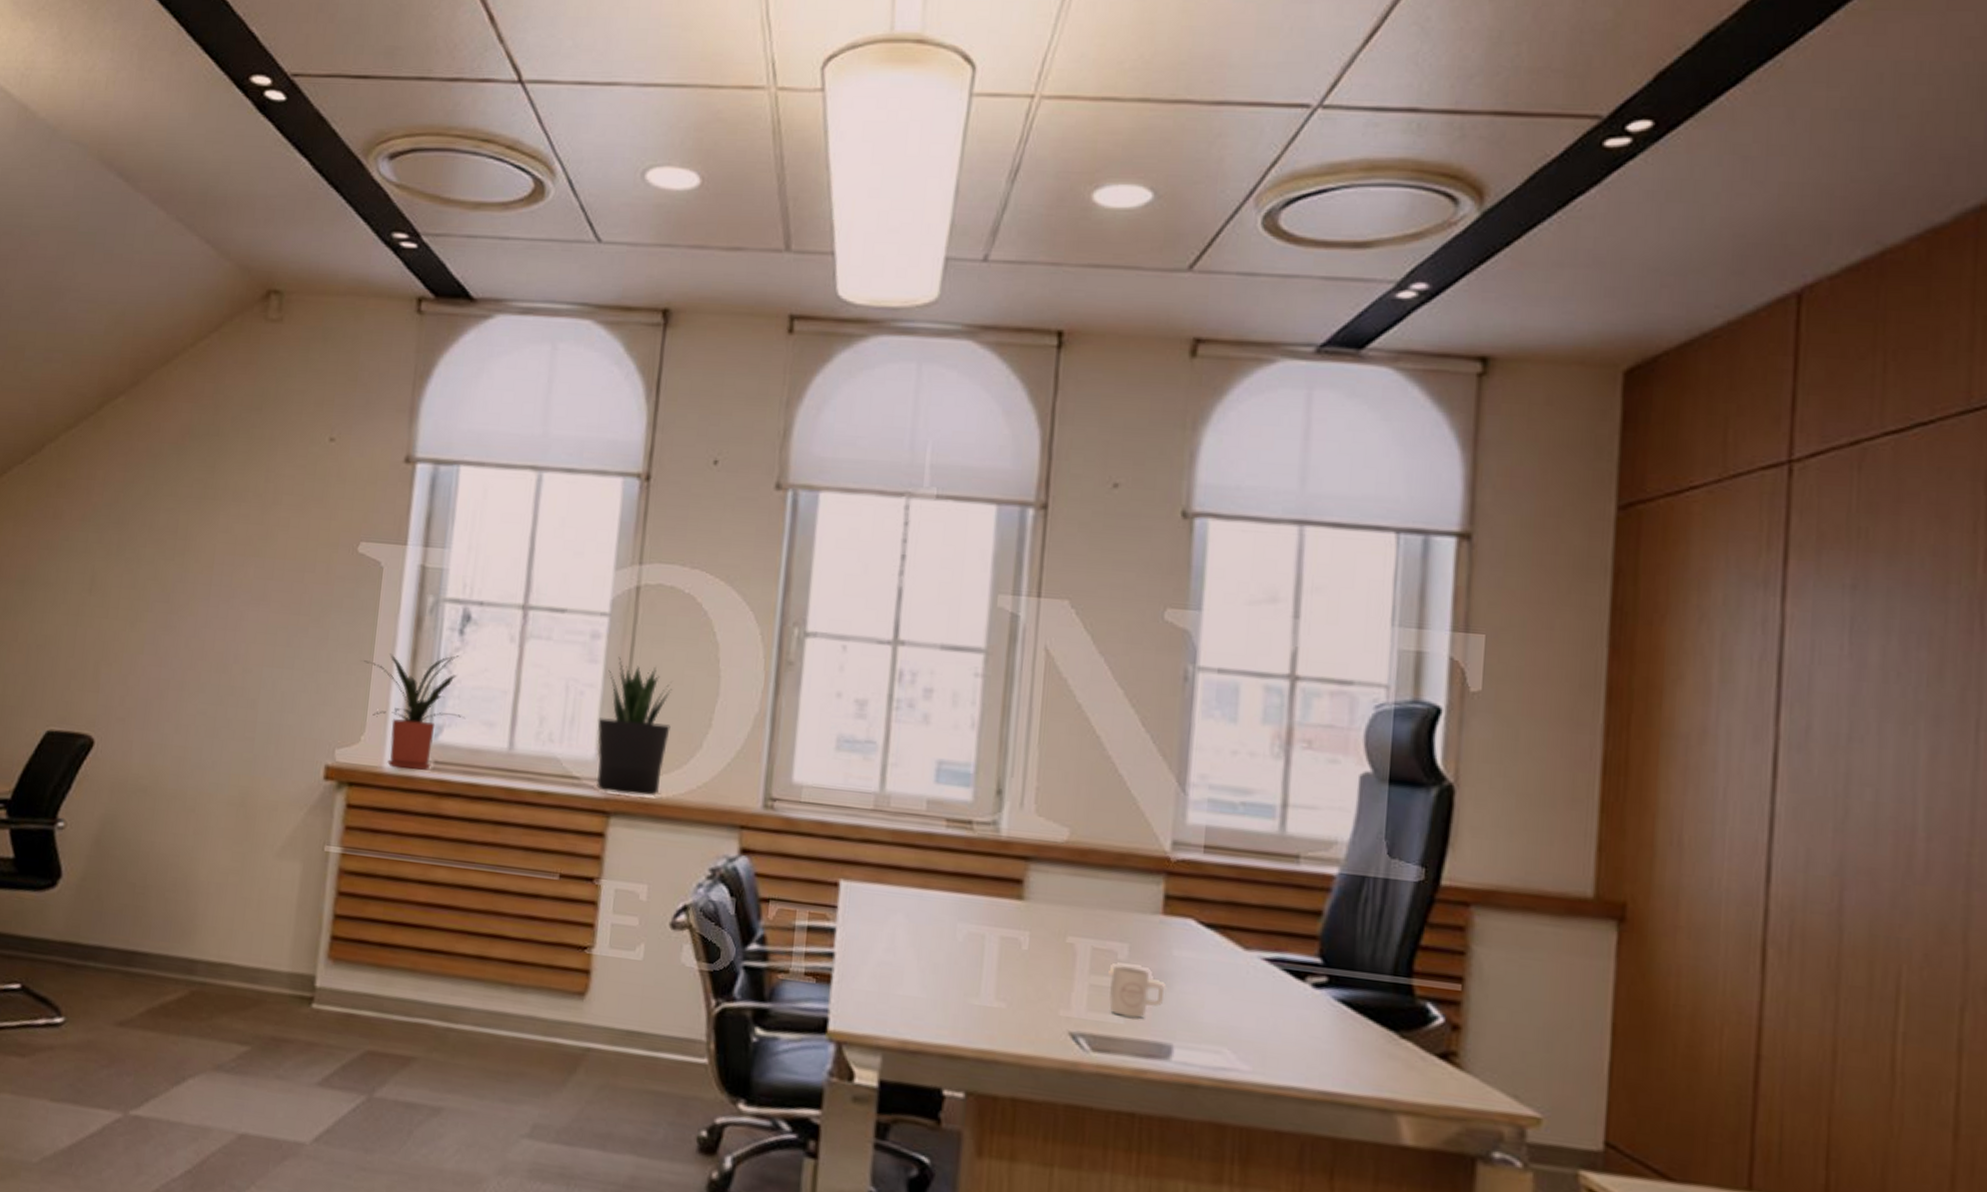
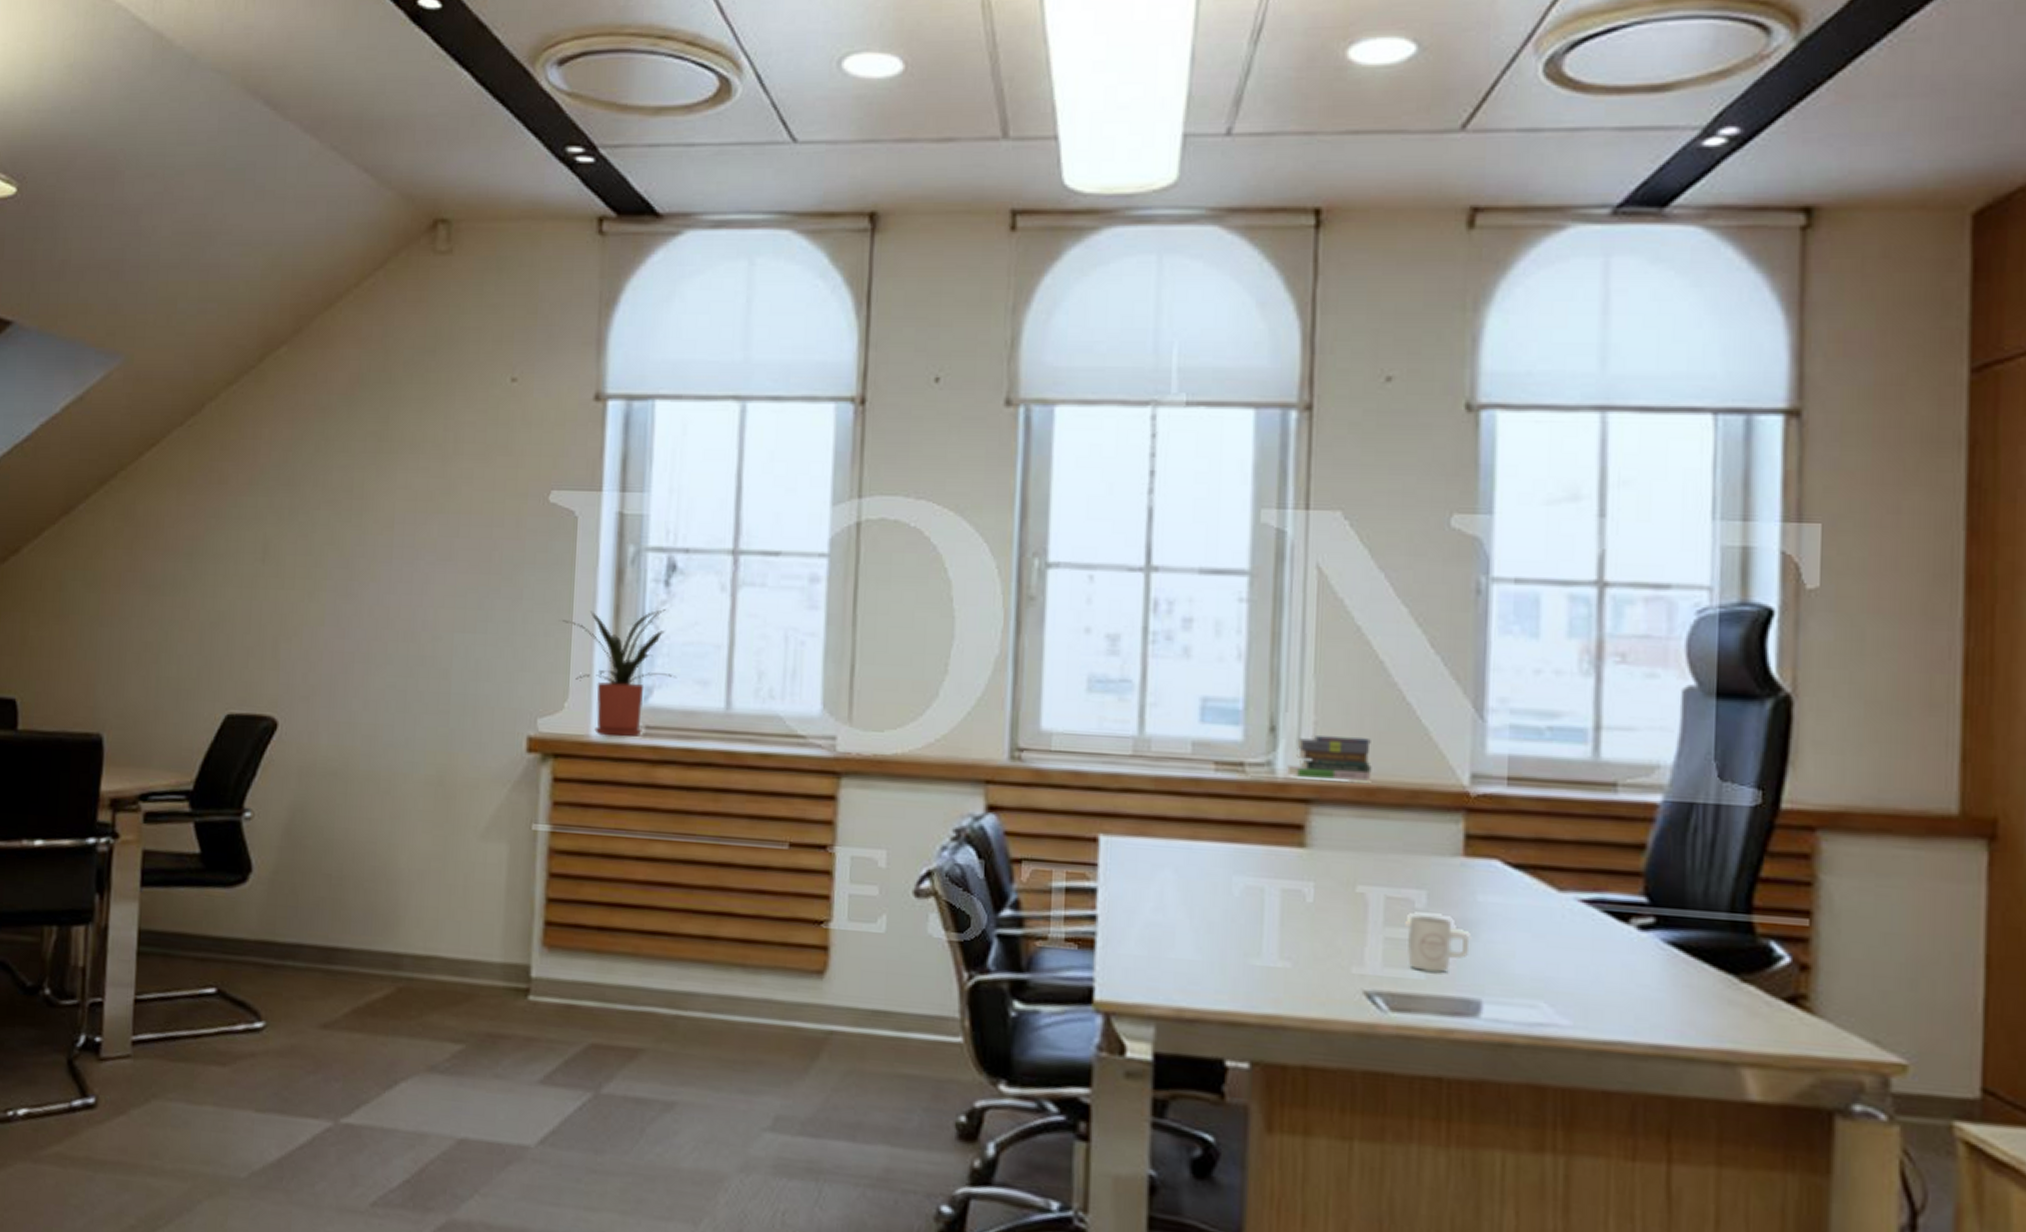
planter: present [596,657,673,796] -> none [822,601,903,753]
books: none [1010,798,1086,843] -> present [1287,734,1372,781]

